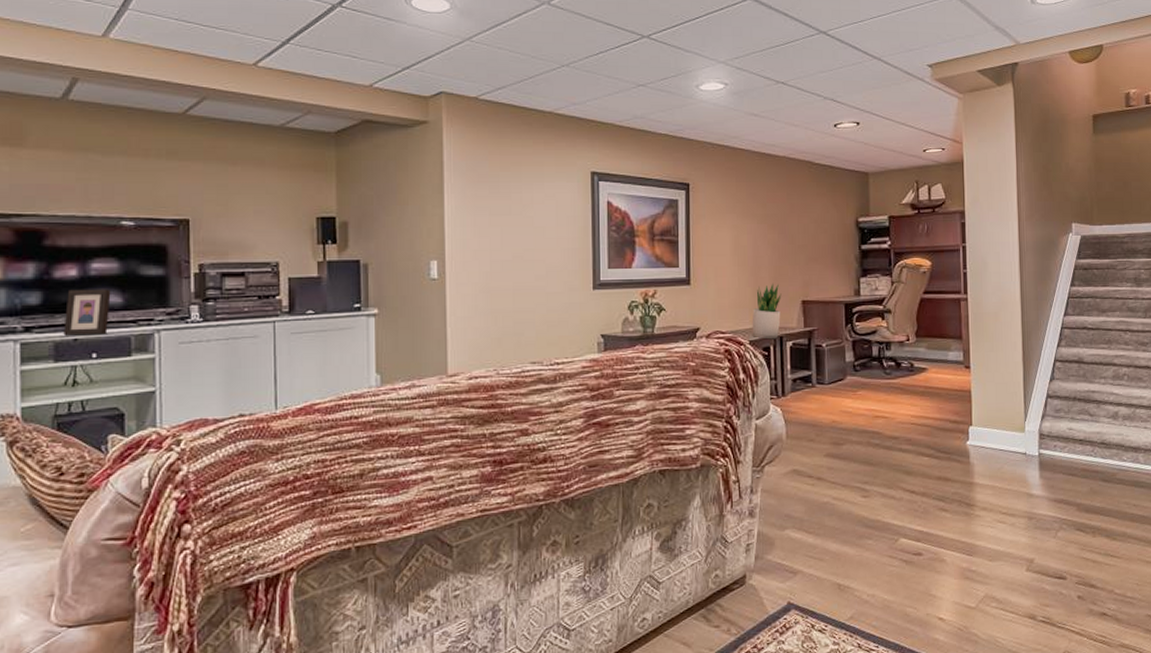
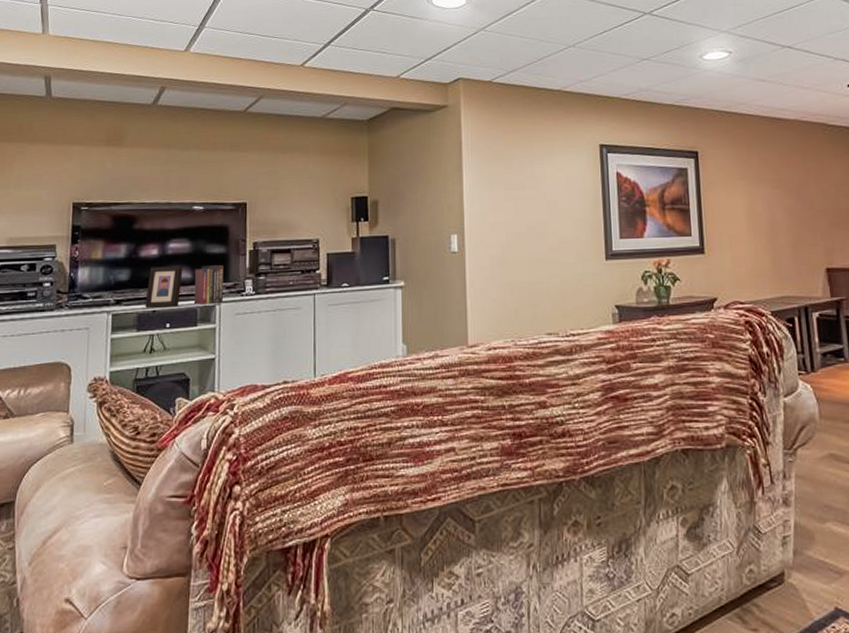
books: none [127,289,163,333] -> present [194,265,224,305]
planter: present [752,283,782,340] -> none [772,250,804,310]

